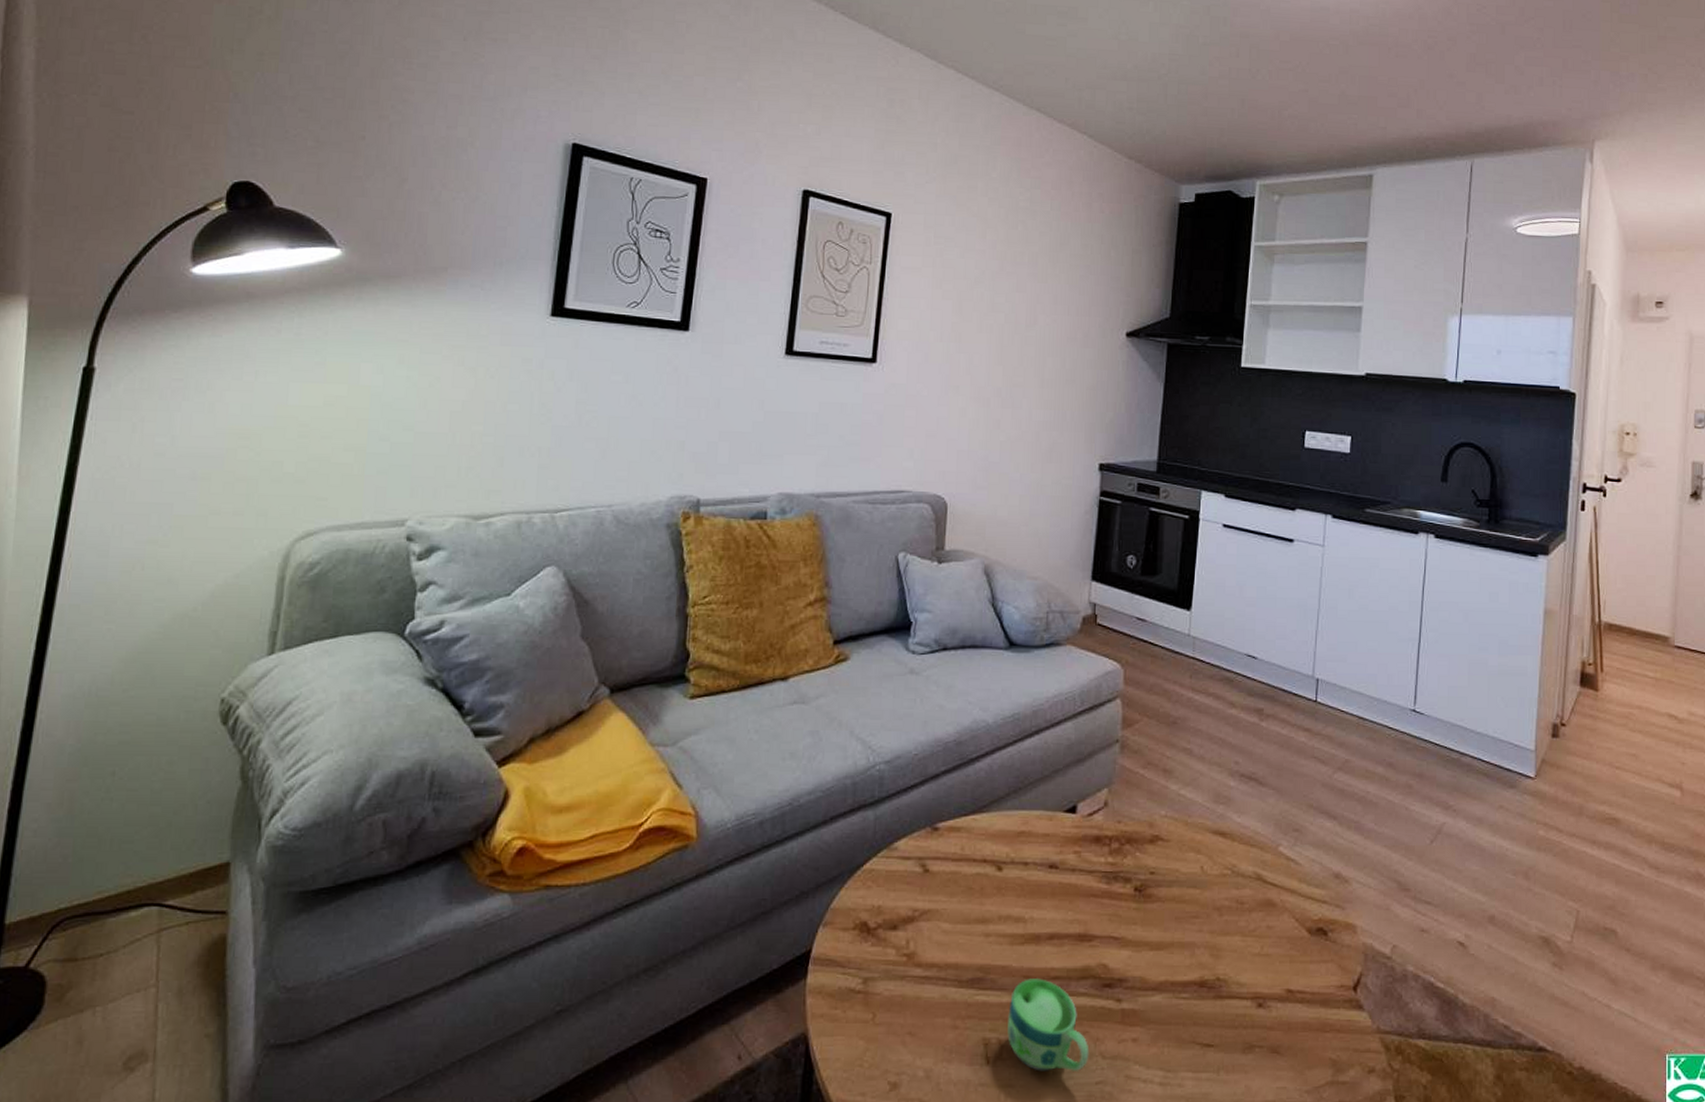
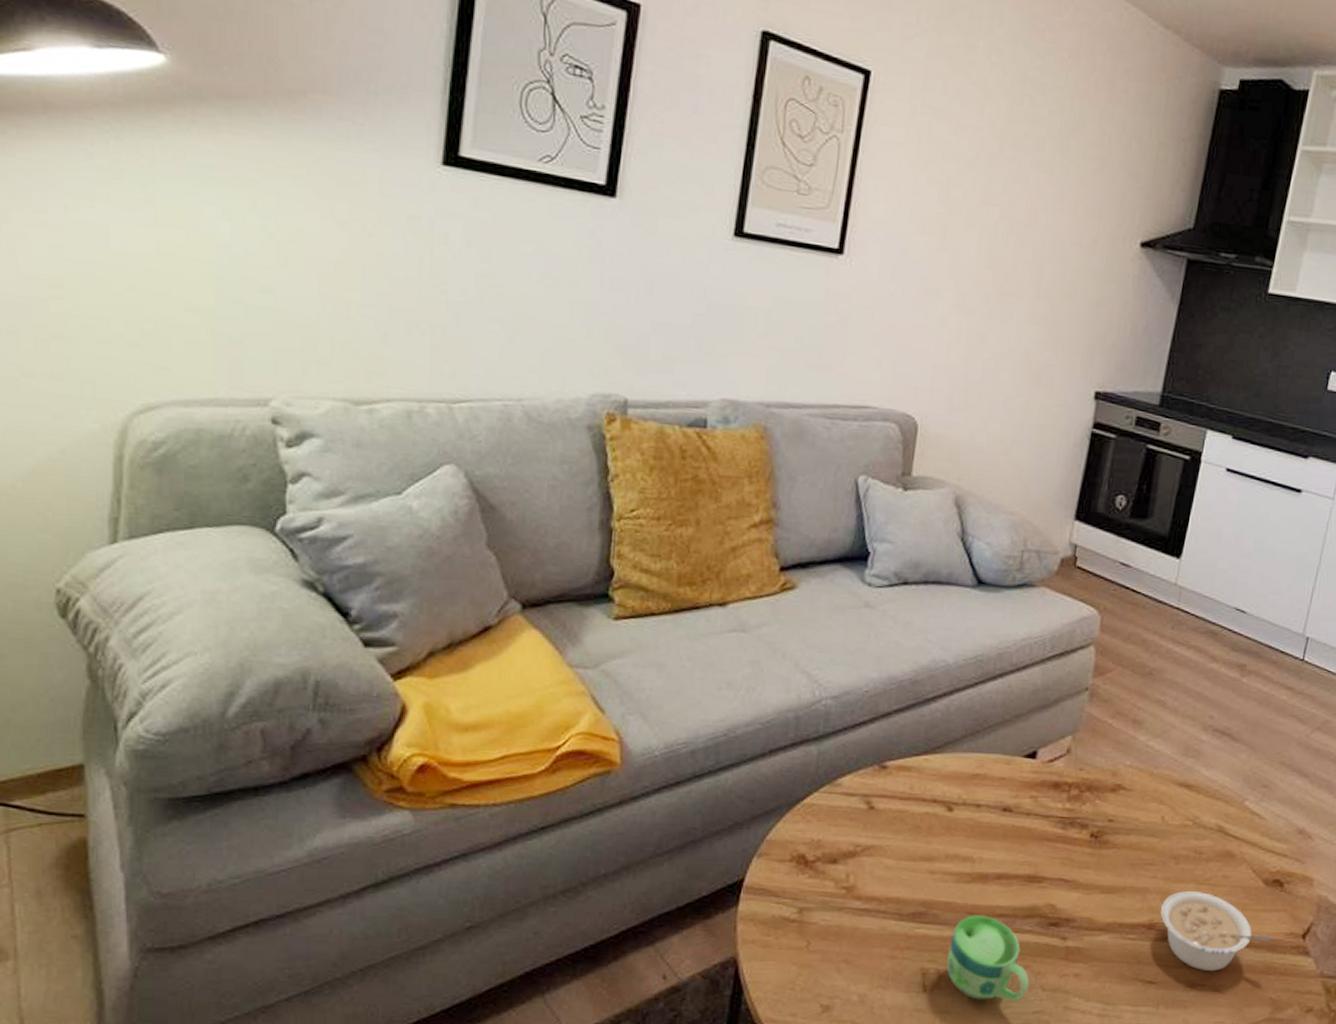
legume: none [1209,944,1324,1031] -> present [1160,891,1272,972]

